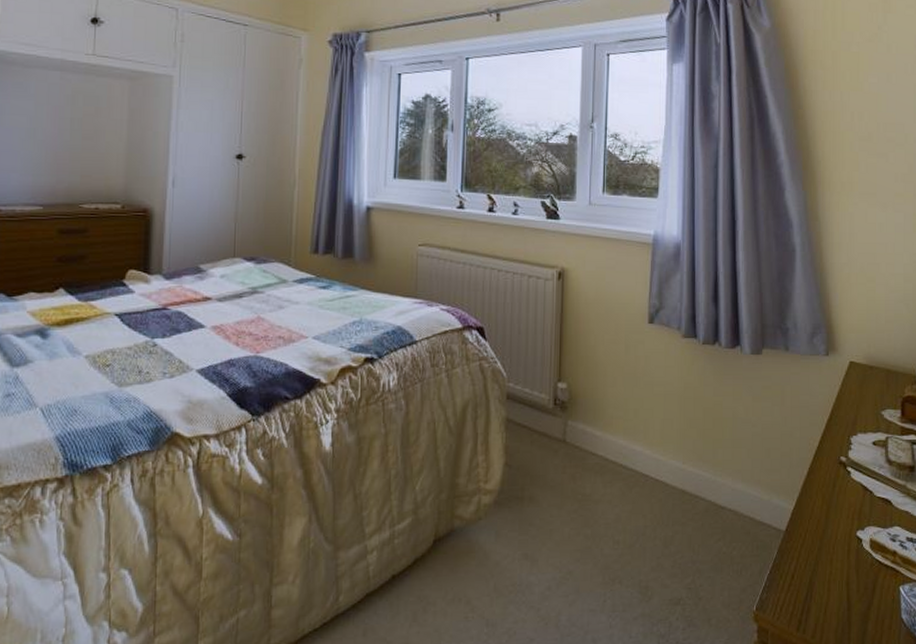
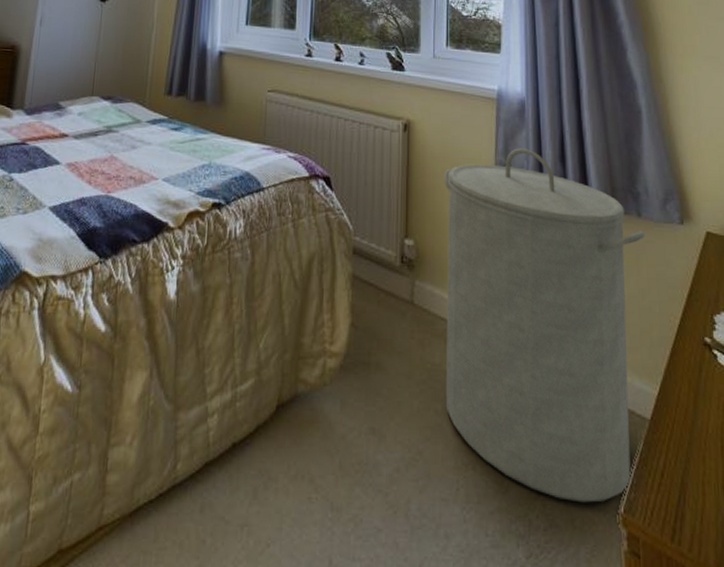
laundry hamper: none [595,291,792,605] -> present [443,148,646,503]

